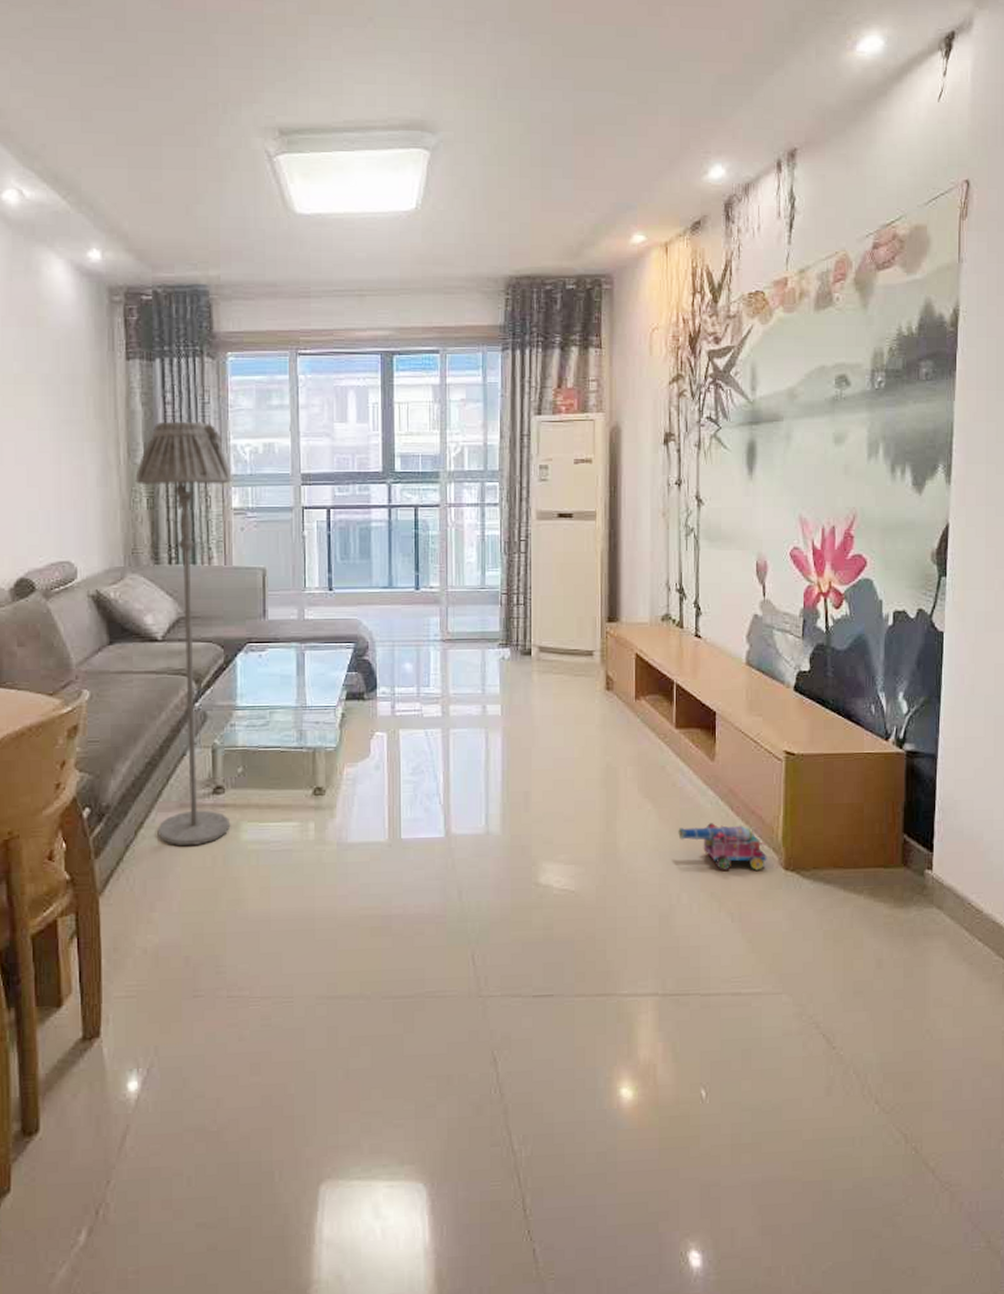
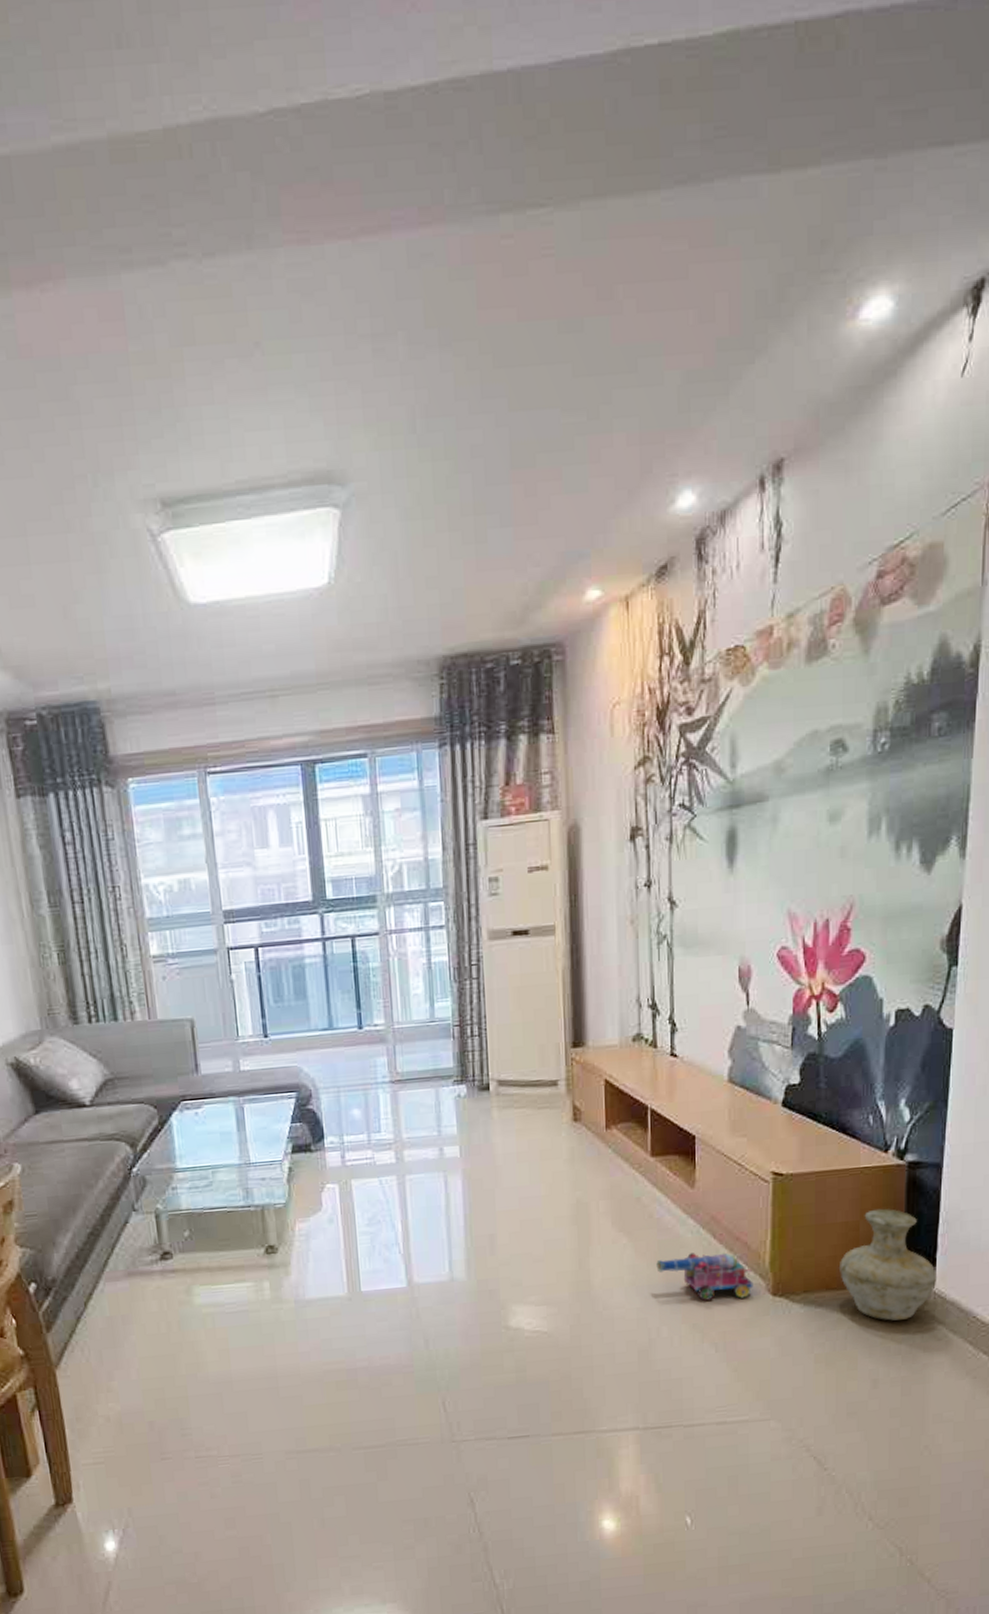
floor lamp: present [135,421,232,845] -> none [41,861,183,1314]
vase: none [846,793,935,902] -> present [840,1208,938,1321]

